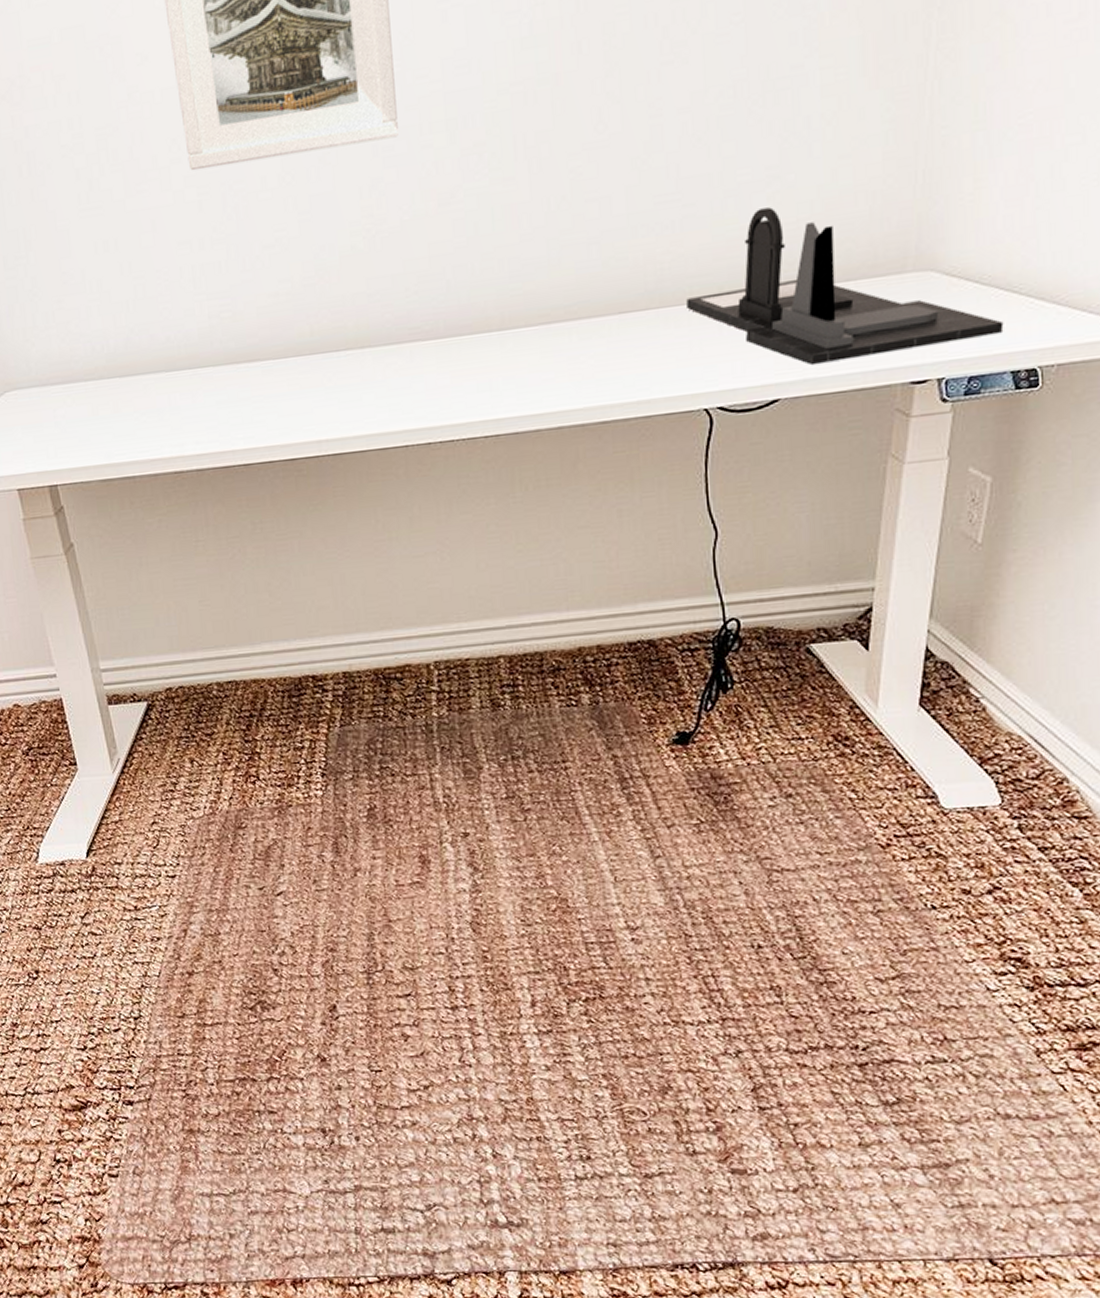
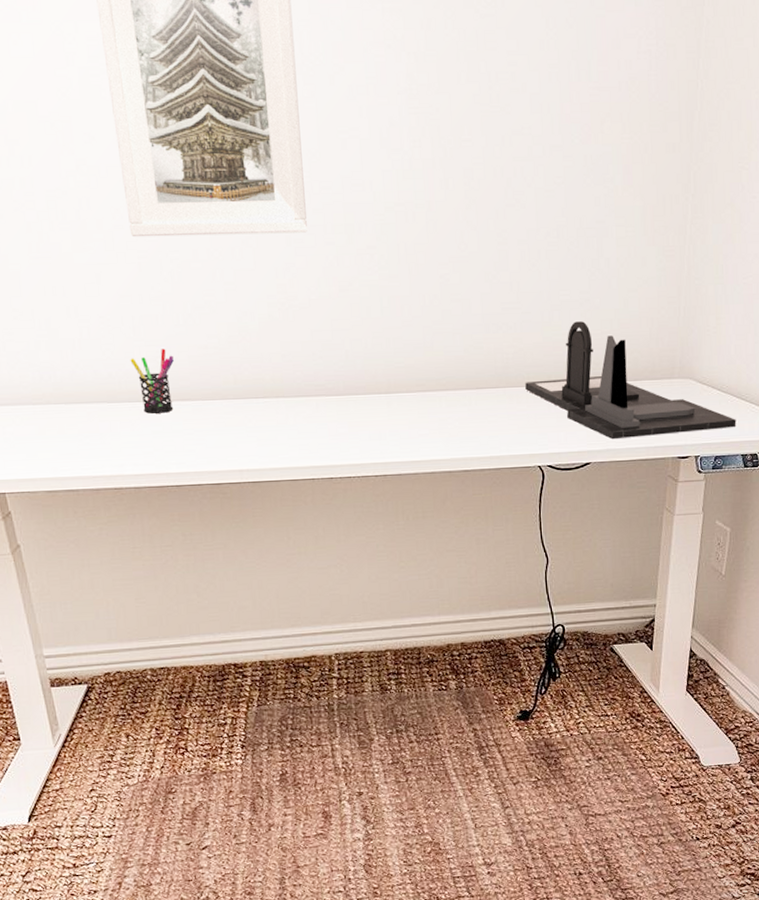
pen holder: none [190,301,240,381] -> present [130,348,174,414]

